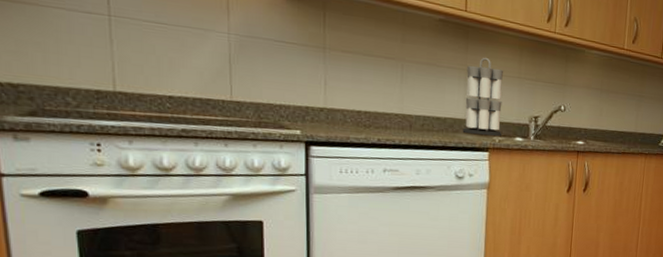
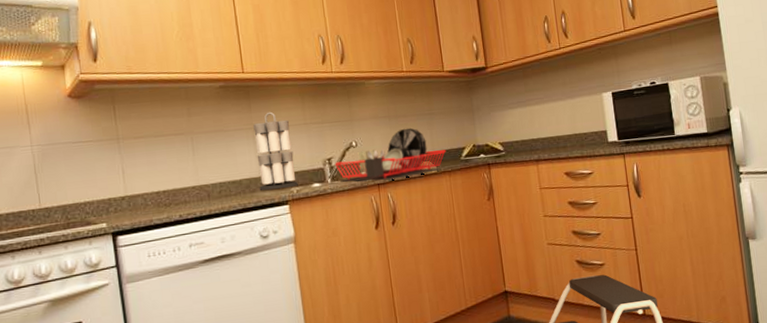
dish rack: none [540,104,648,151] -> present [335,127,446,182]

